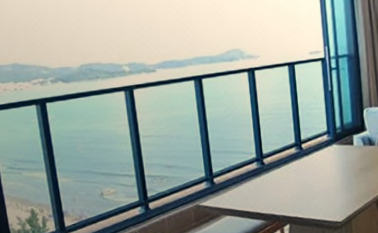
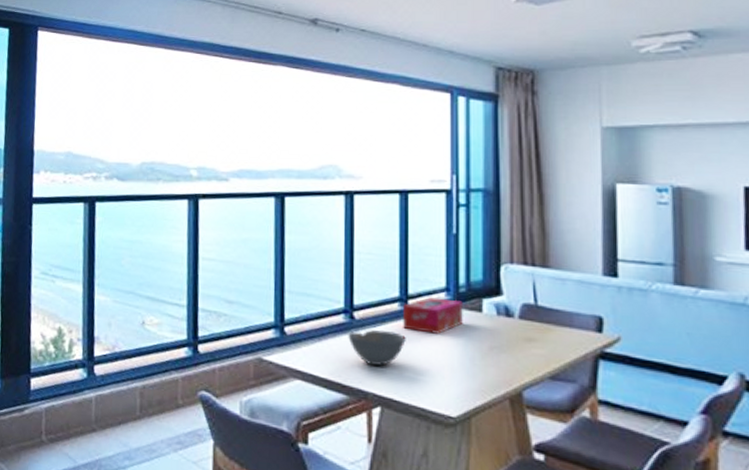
bowl: none [260,169,303,196] -> present [347,330,406,367]
tissue box: none [298,138,342,167] -> present [403,296,464,334]

